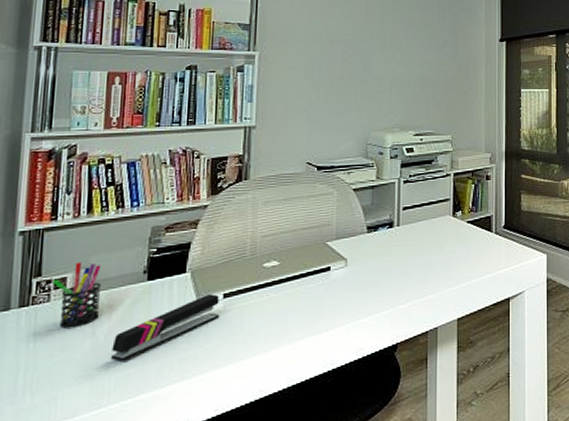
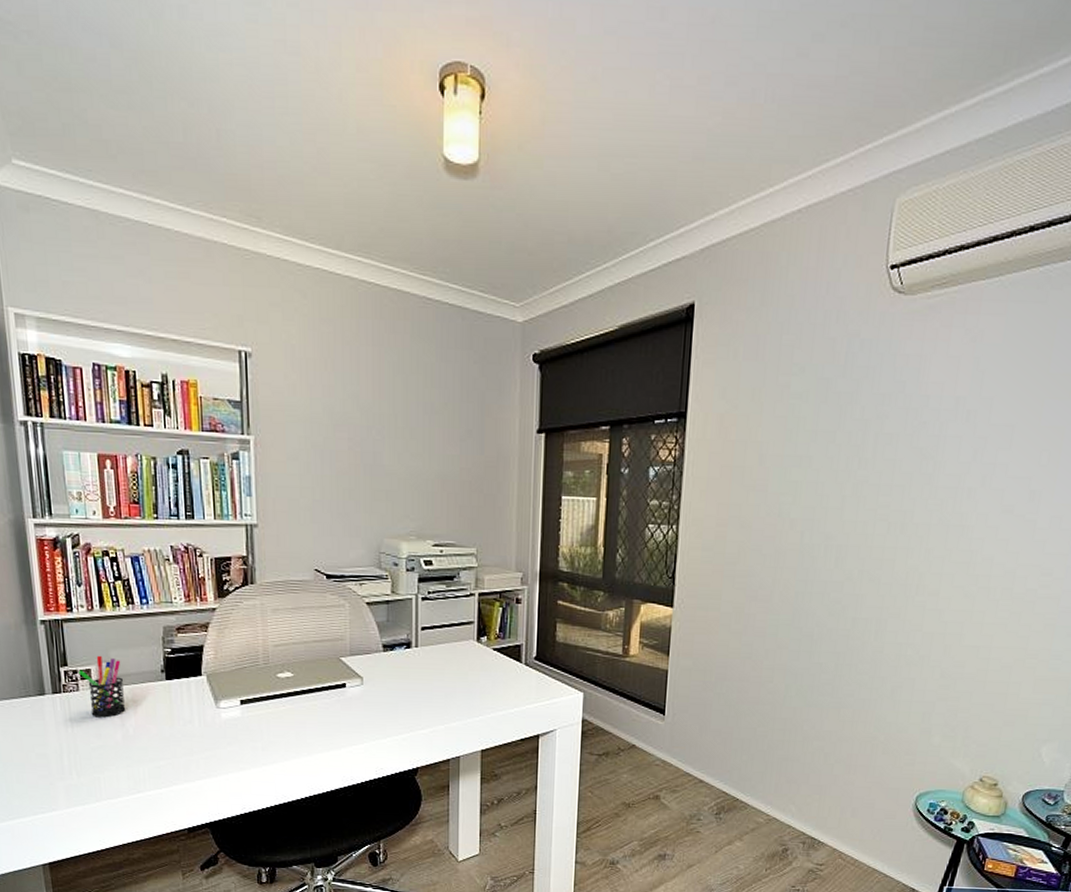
stapler: present [111,294,220,361] -> none [141,699,239,754]

